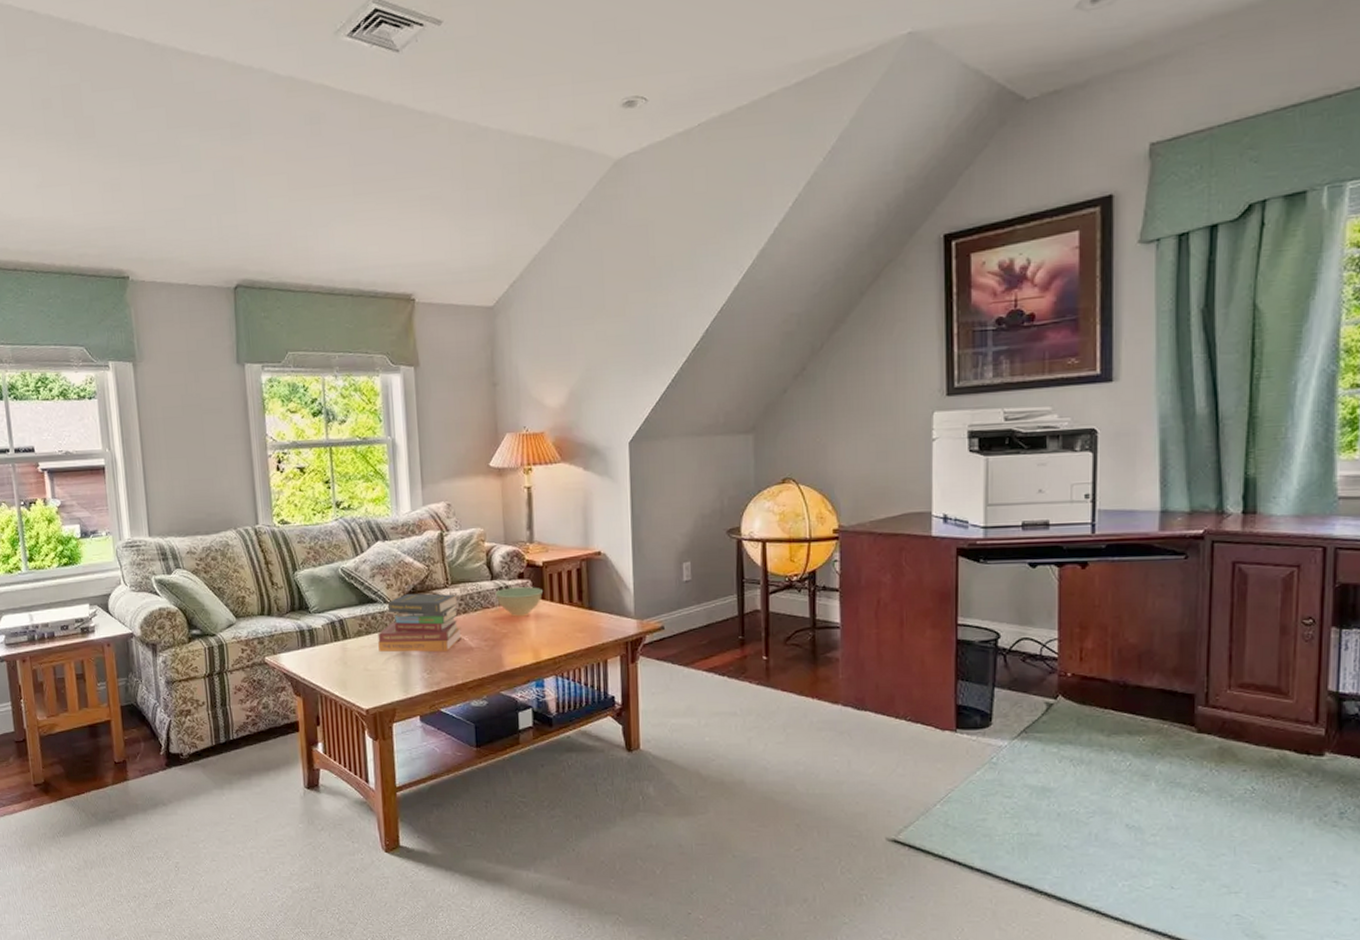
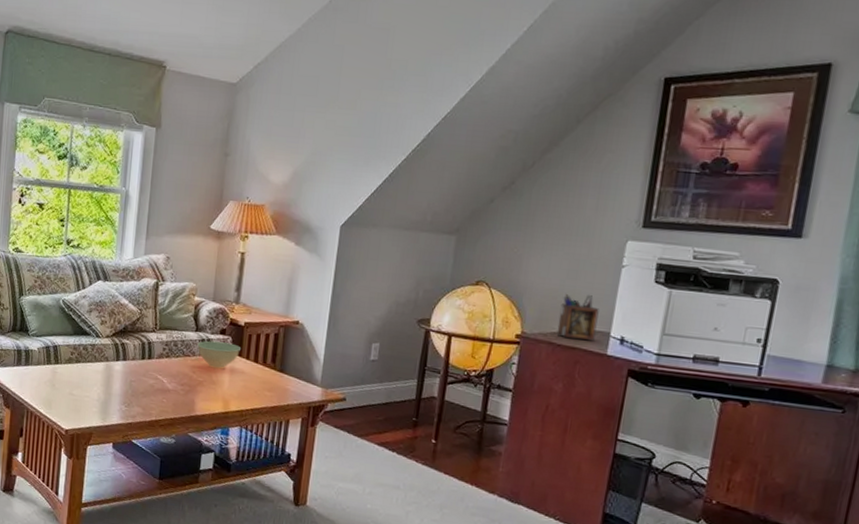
books: present [378,593,462,653] -> none [85,331,162,390]
desk organizer: none [875,476,916,524] -> present [556,294,599,340]

